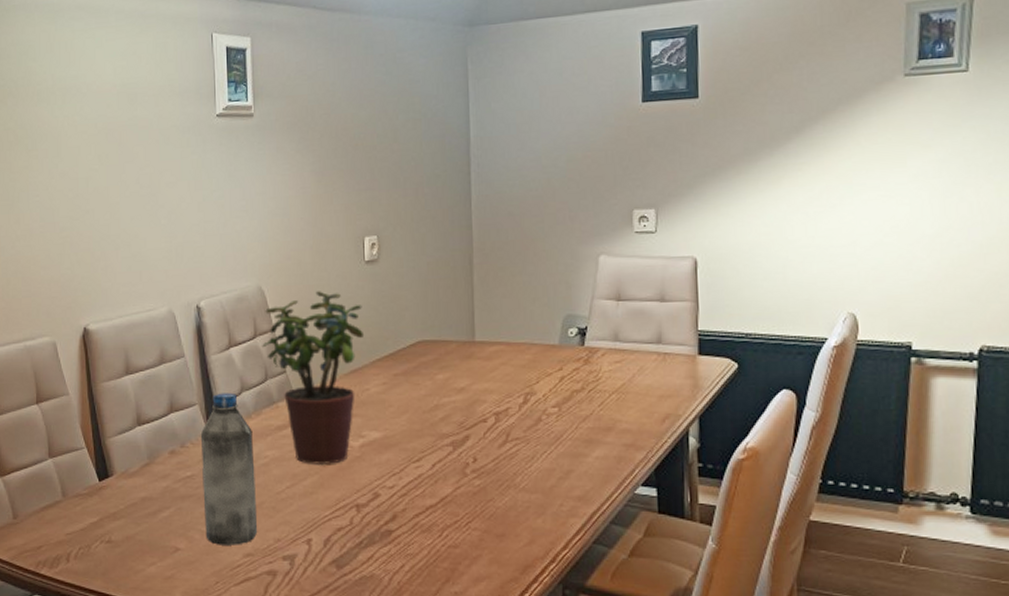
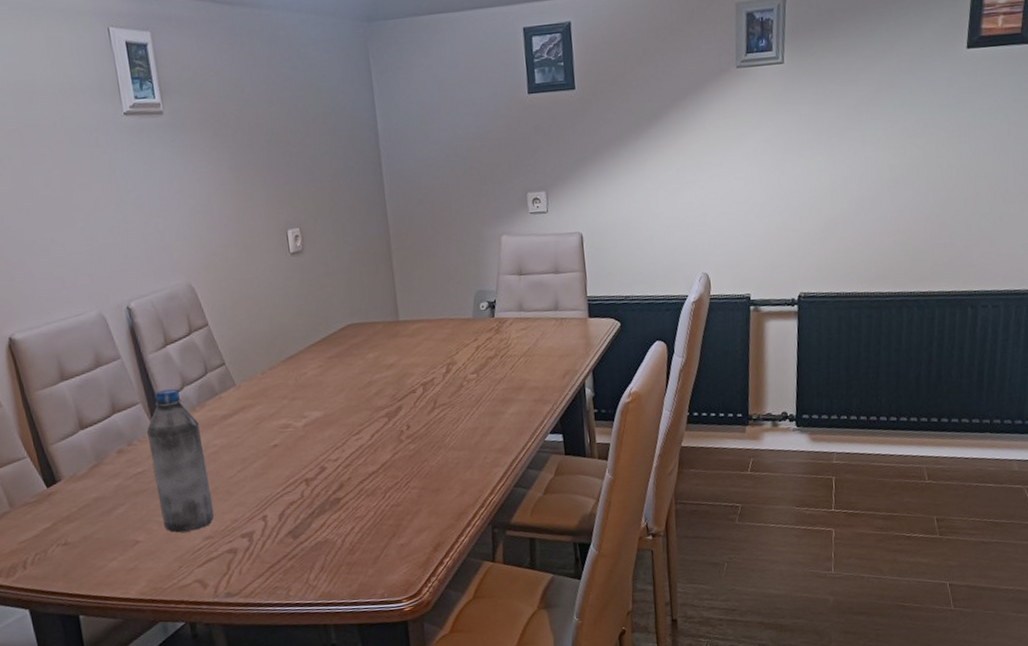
potted plant: present [262,291,365,464] -> none [197,284,297,448]

